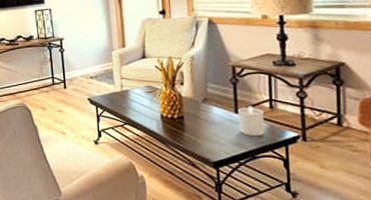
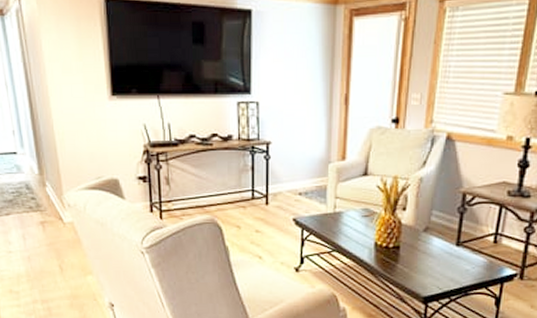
candle: present [237,106,265,137] -> none [457,239,486,272]

